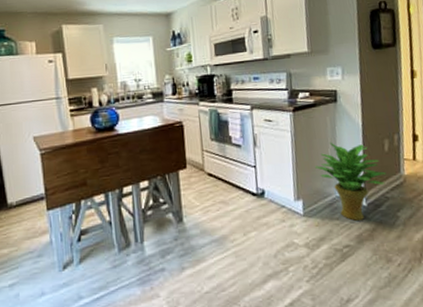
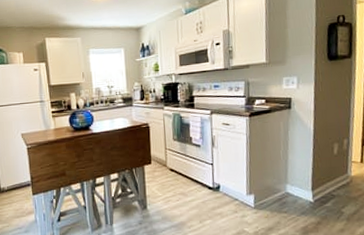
potted plant: present [315,142,387,221] -> none [267,144,334,214]

